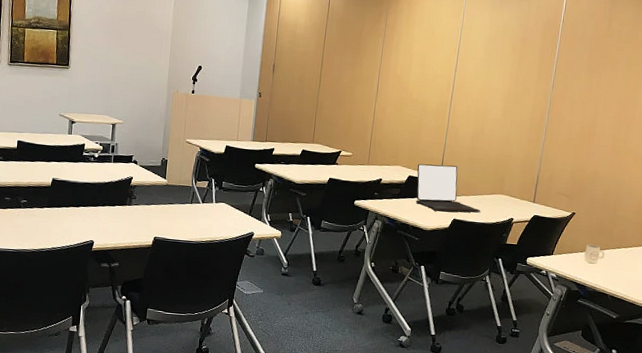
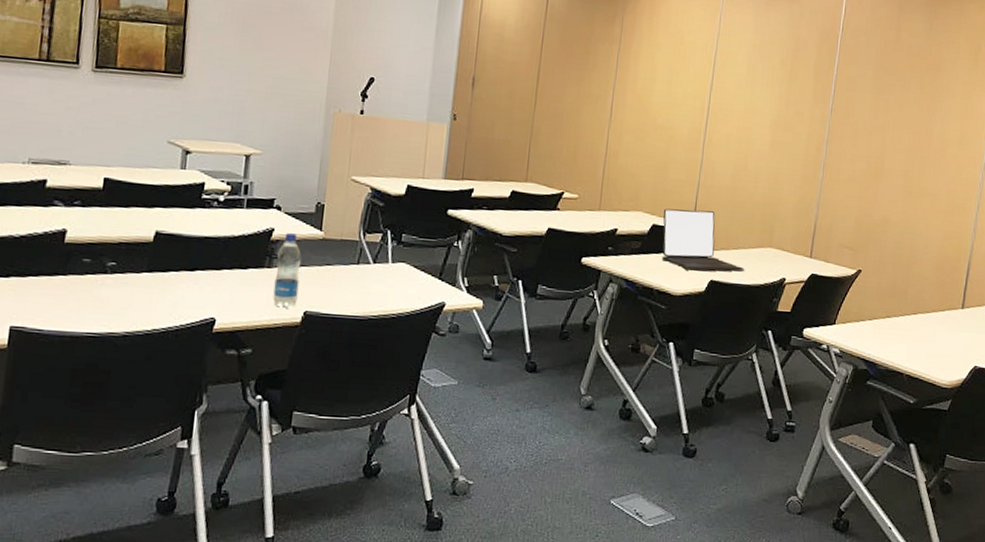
bottle: none [132,180,152,235] -> present [273,233,302,308]
mug: present [583,244,605,264] -> none [872,309,898,335]

